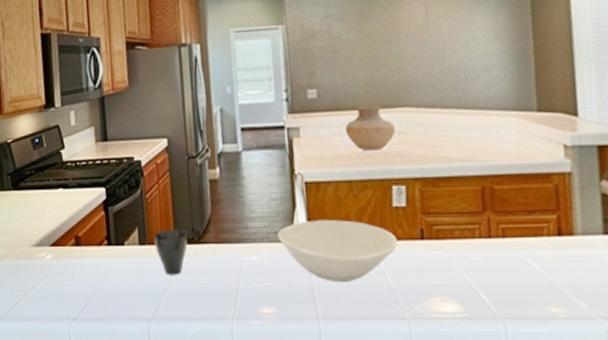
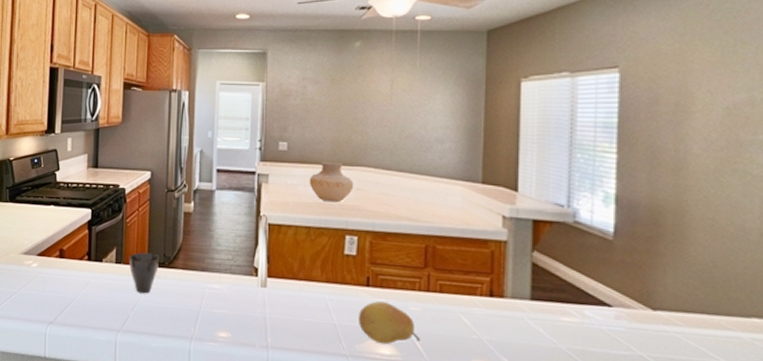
bowl: present [276,219,397,283] -> none [238,258,345,318]
fruit: none [415,255,486,301] -> present [359,301,420,345]

